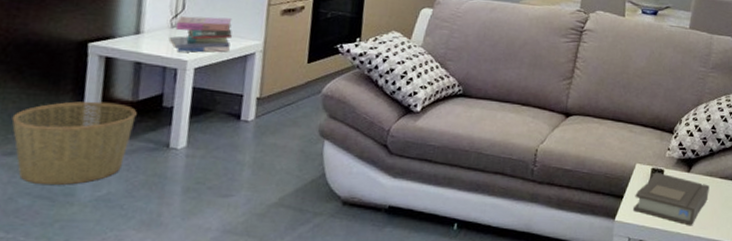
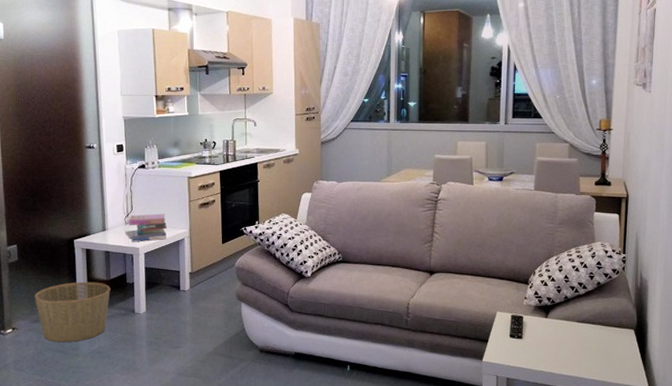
book: present [633,172,710,226] -> none [498,319,568,365]

